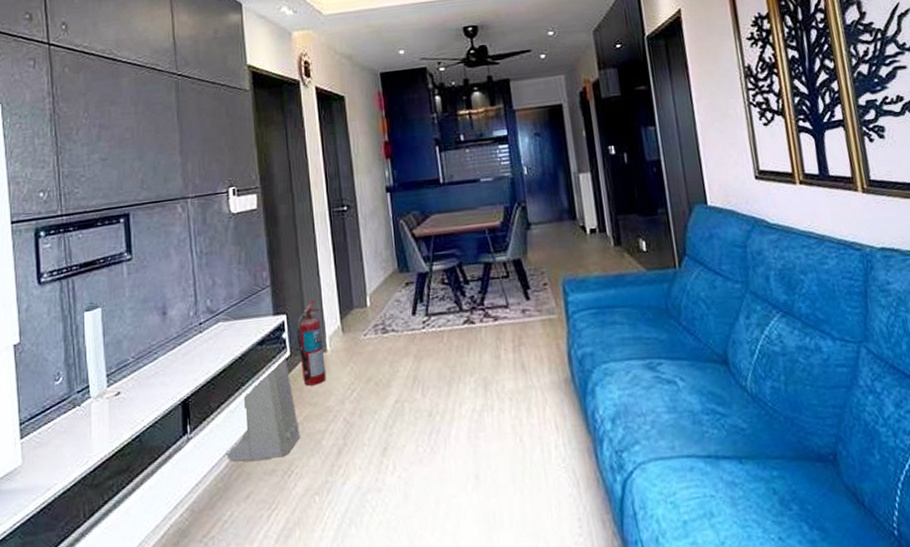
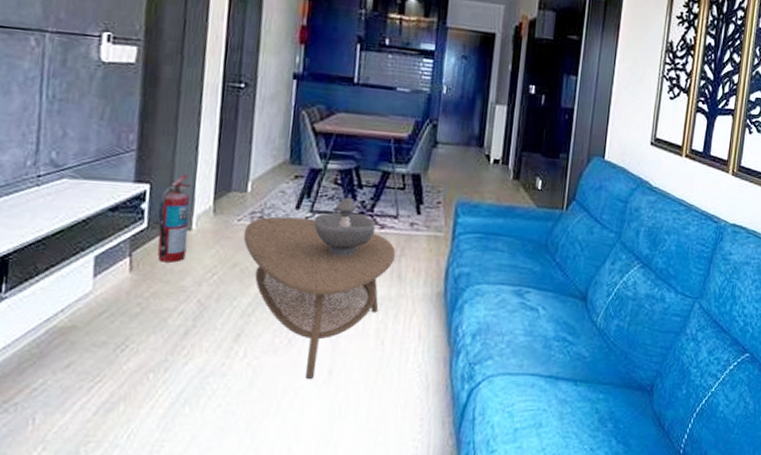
air purifier: present [226,356,301,462] -> none [48,227,144,331]
coffee table: none [371,322,515,488] -> present [243,216,396,380]
decorative bowl: none [431,294,490,355] -> present [313,197,376,256]

